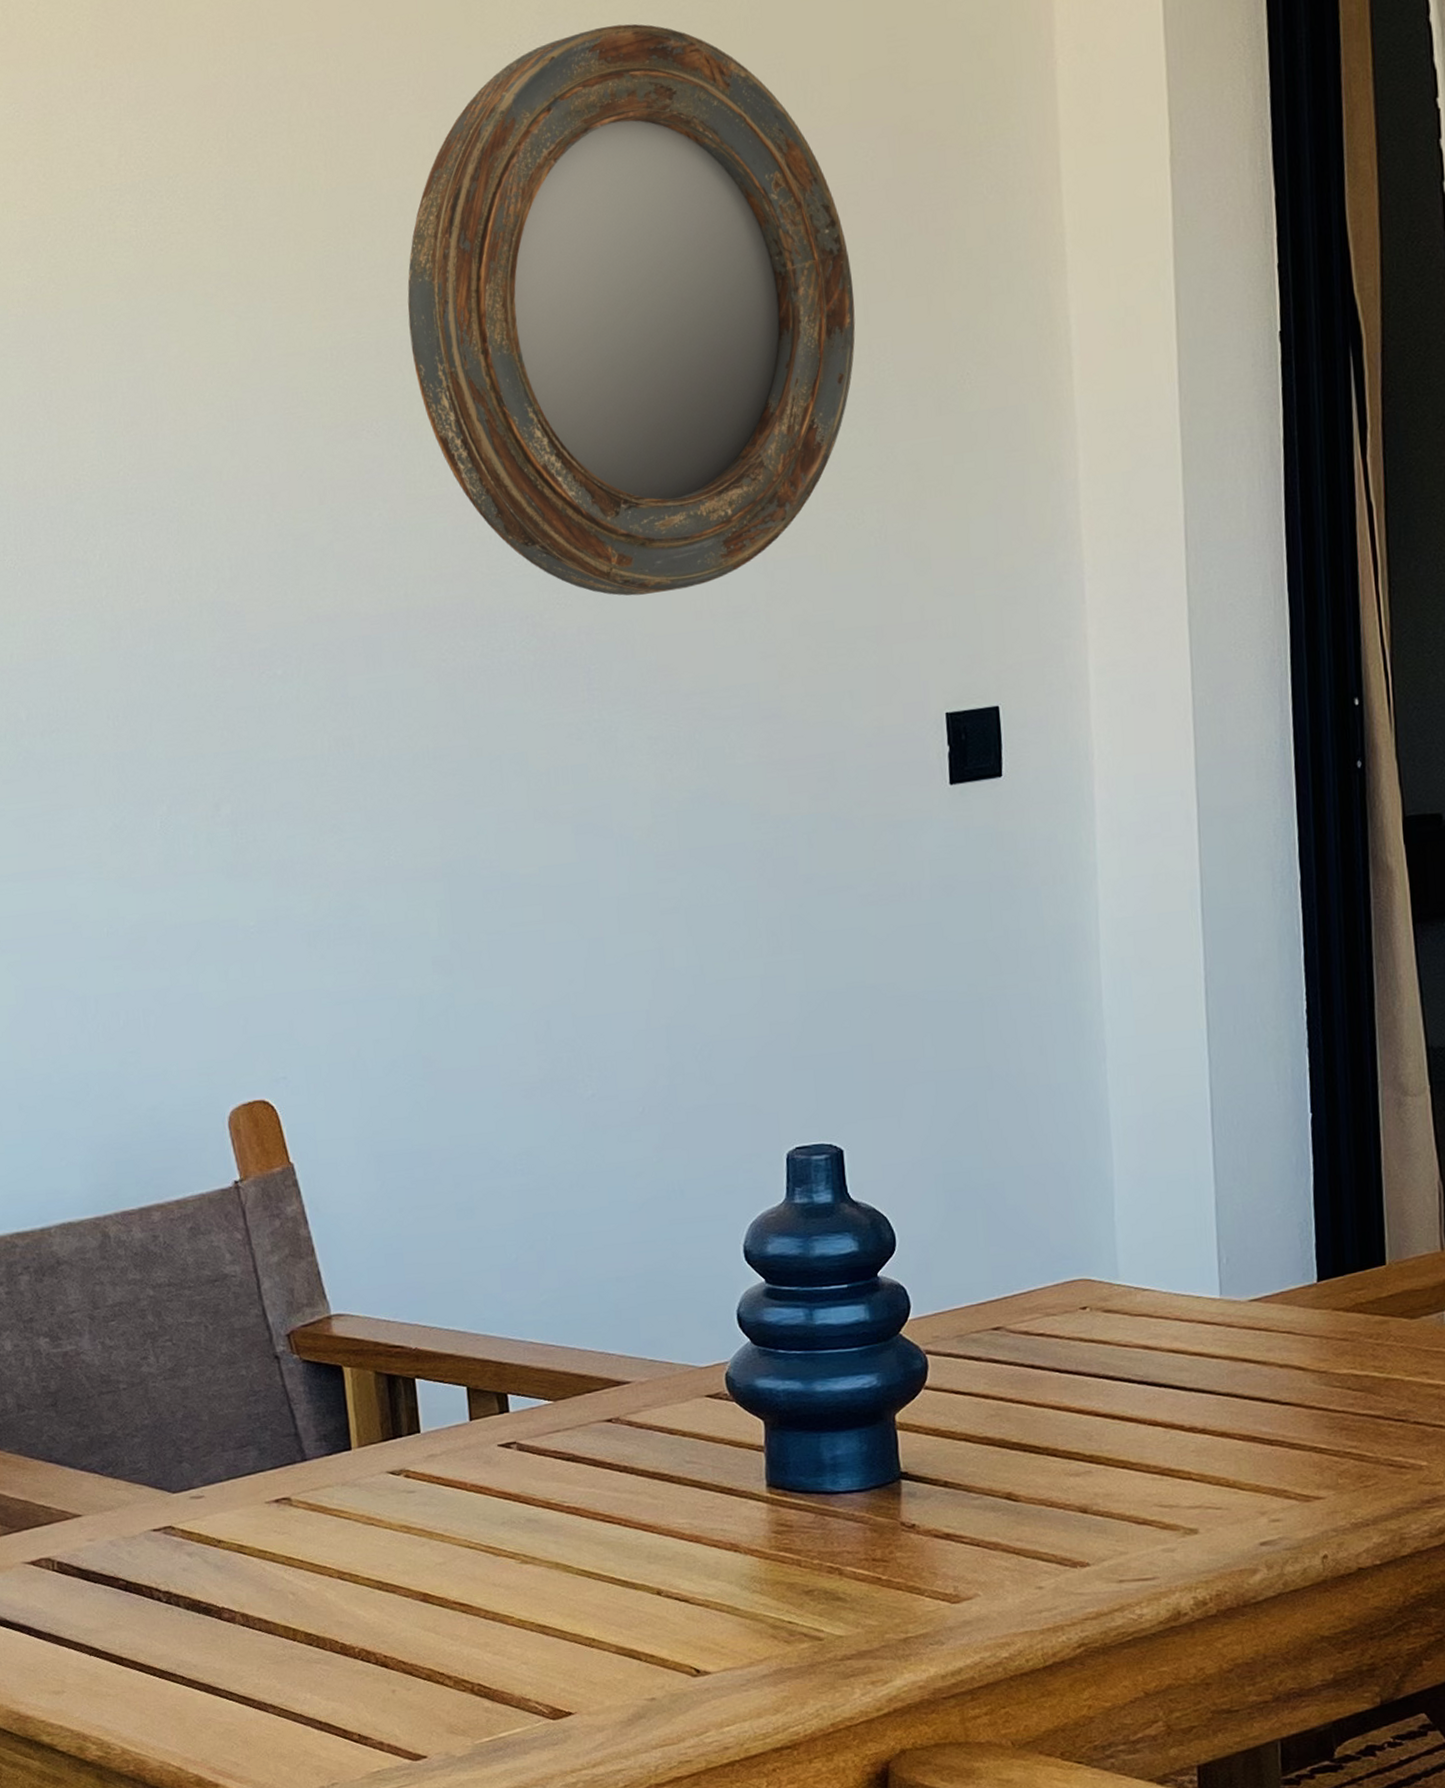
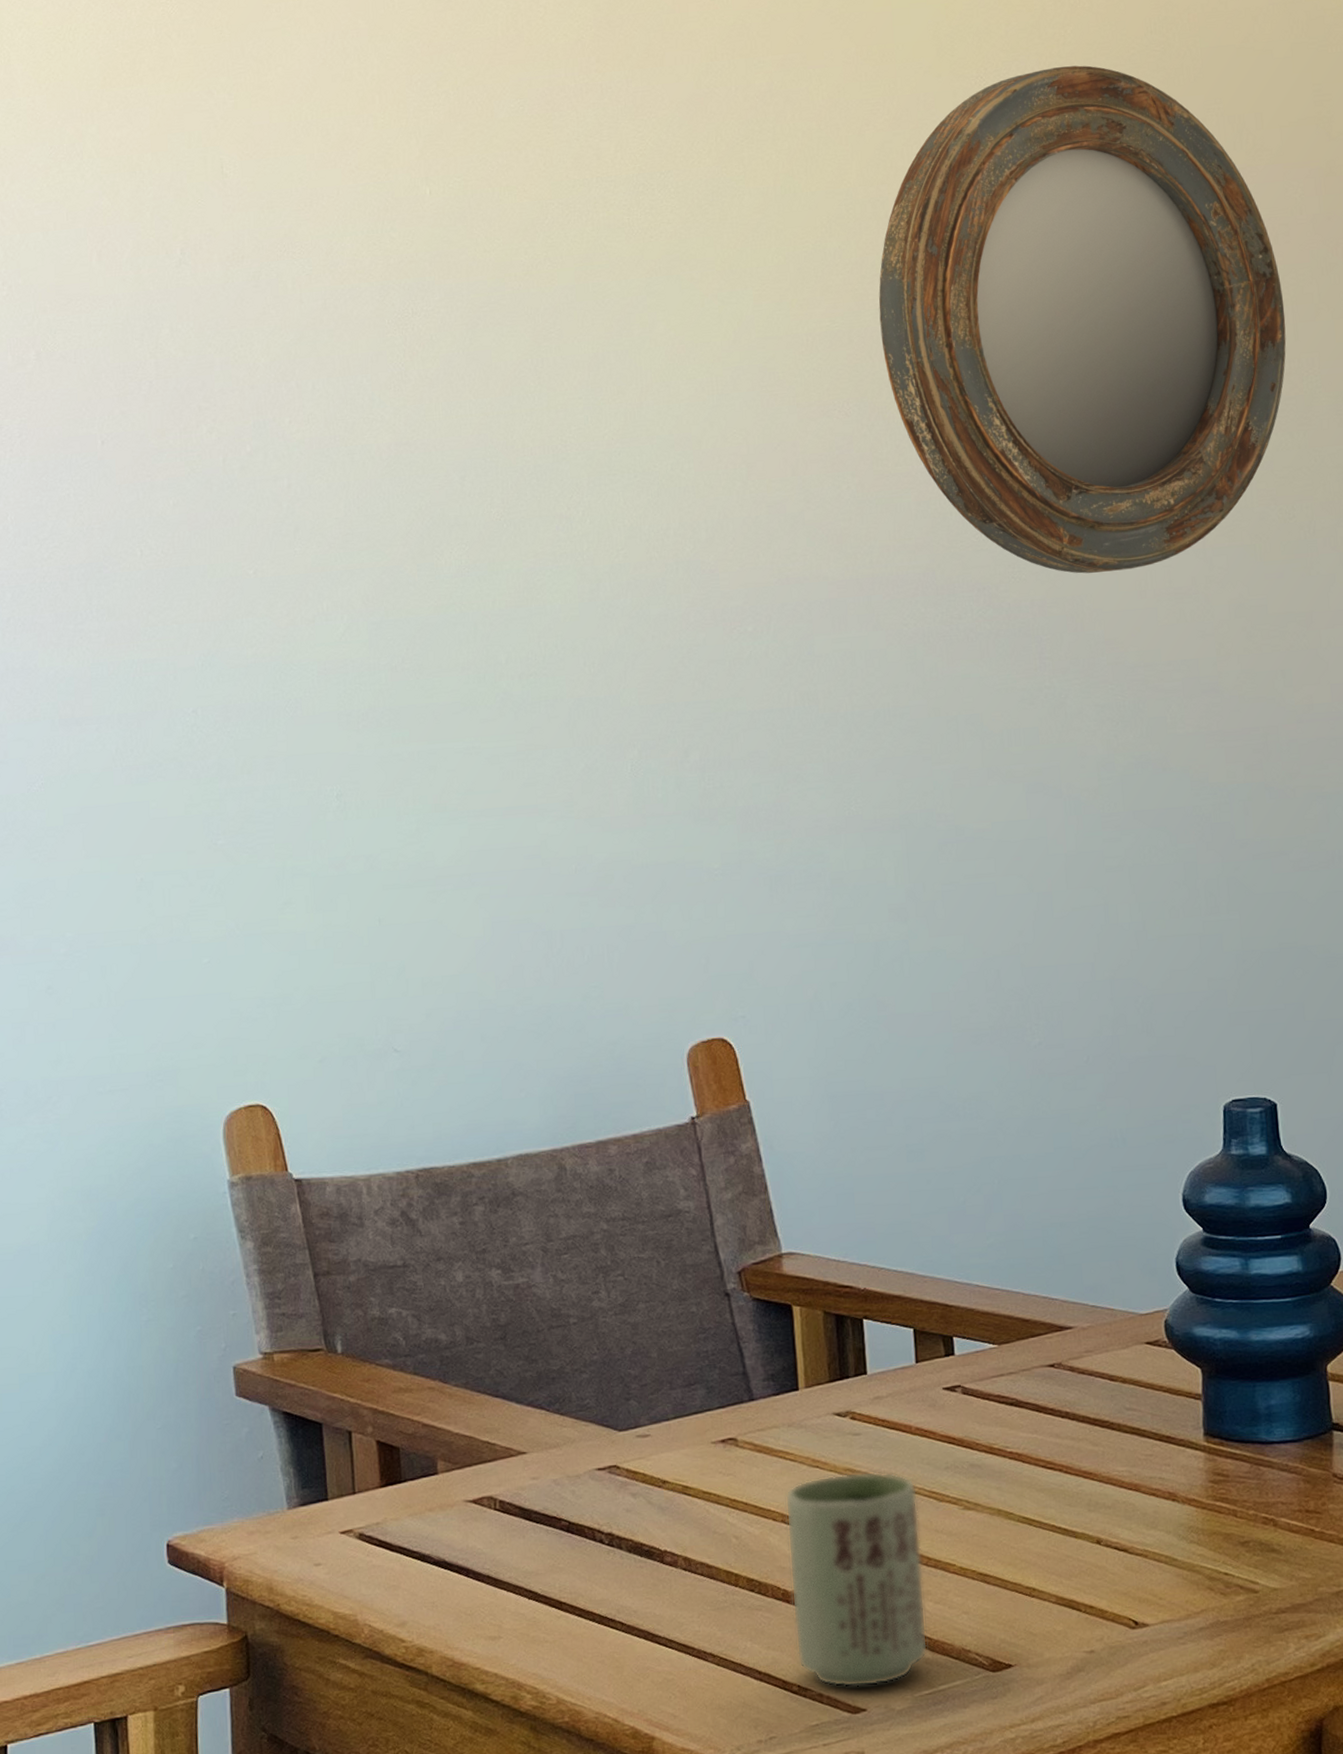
cup: none [340,1527,488,1736] -> present [785,1471,928,1688]

